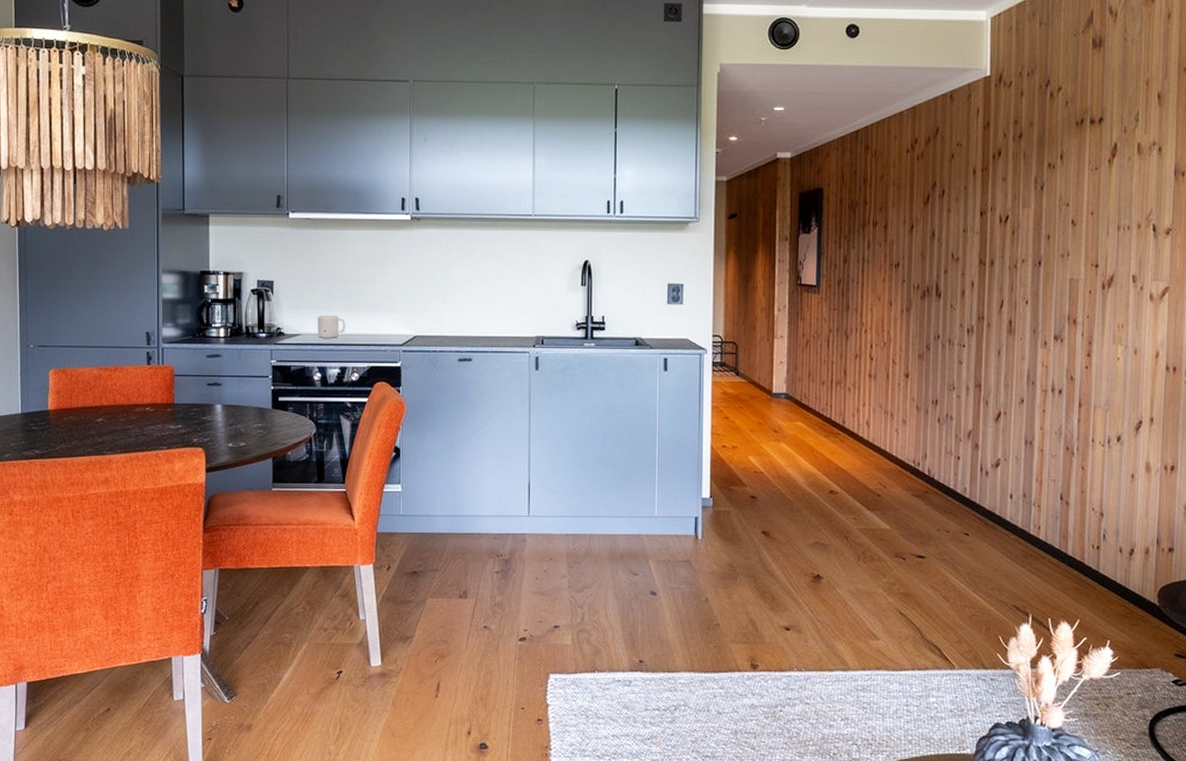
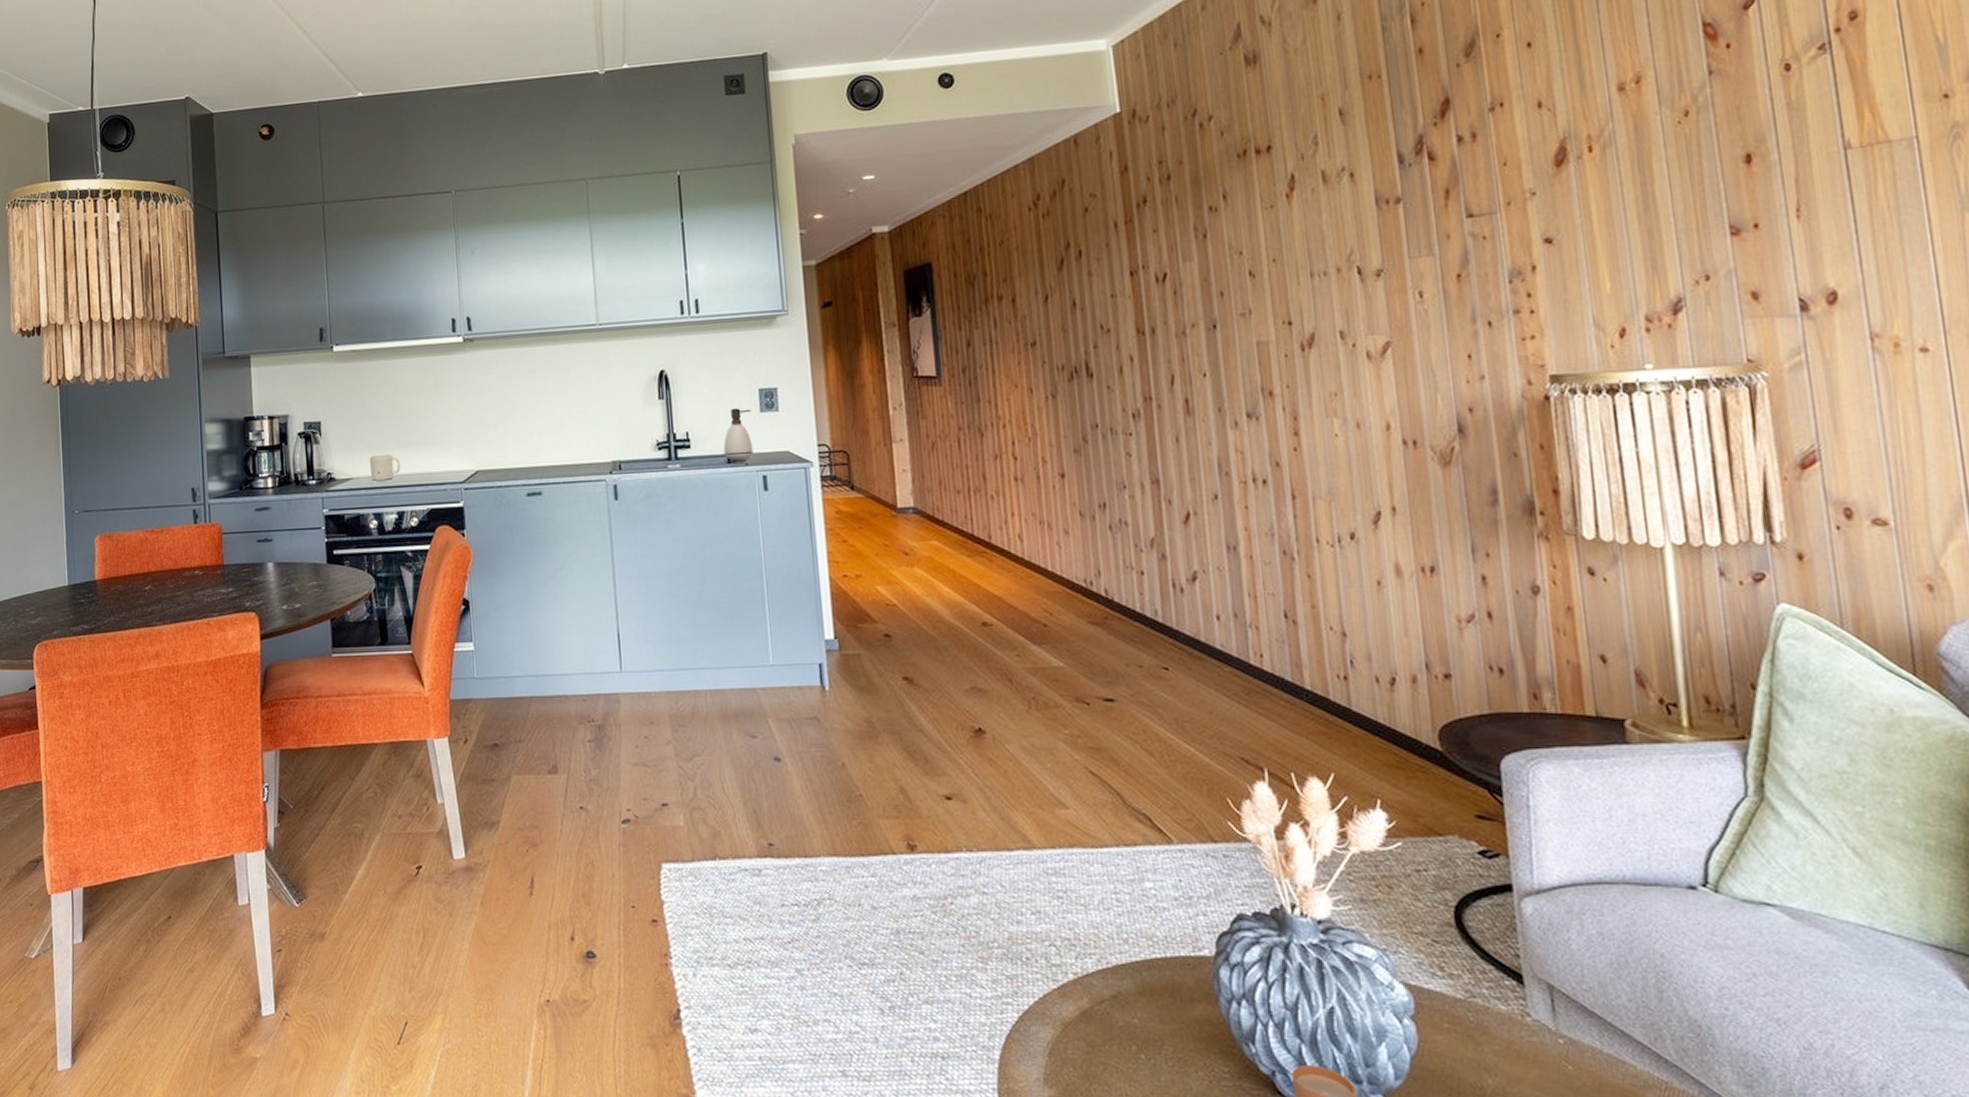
soap dispenser: none [633,299,660,345] -> present [723,408,754,462]

